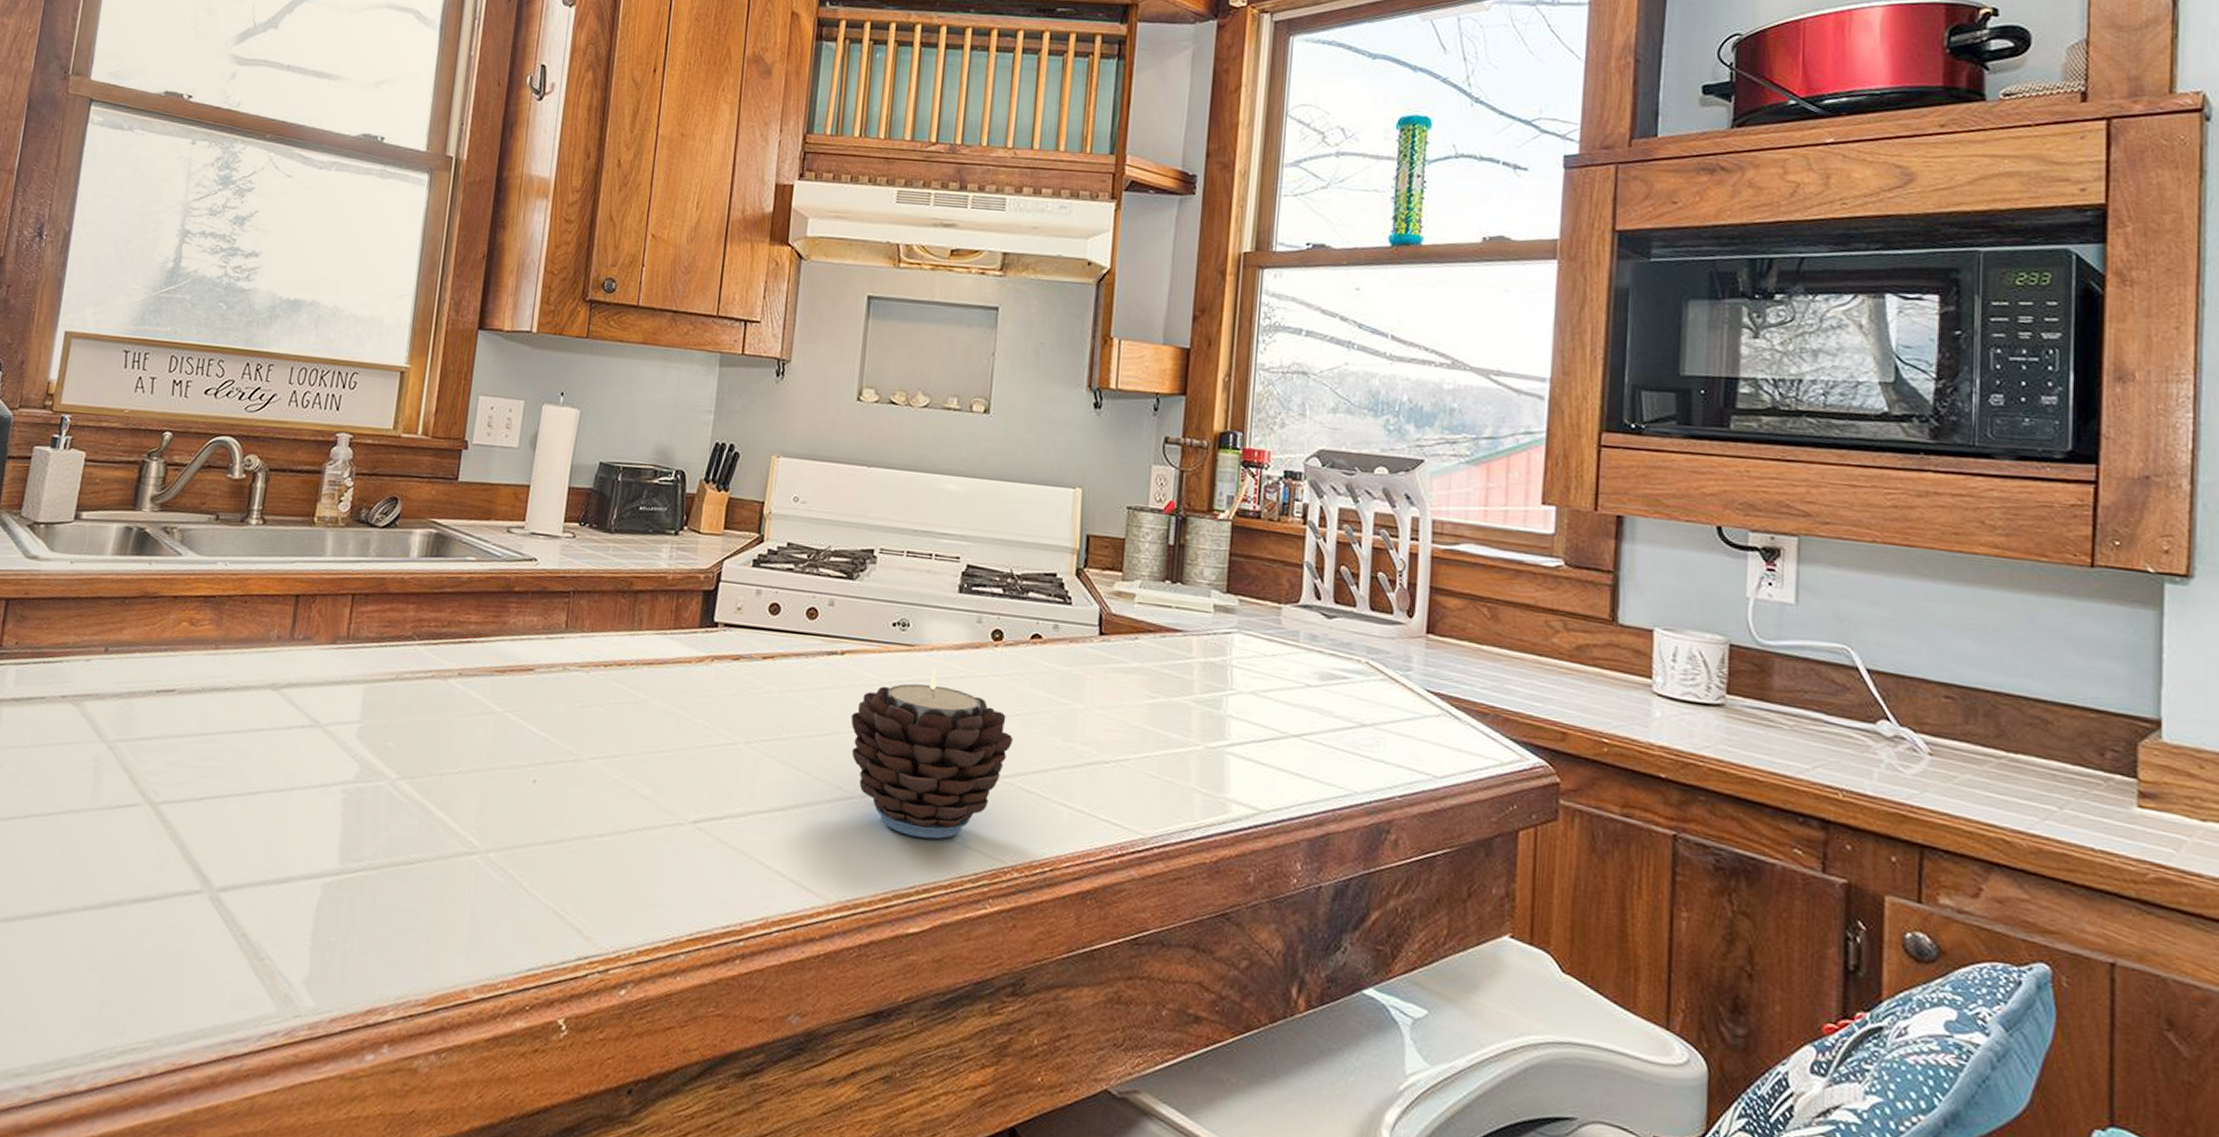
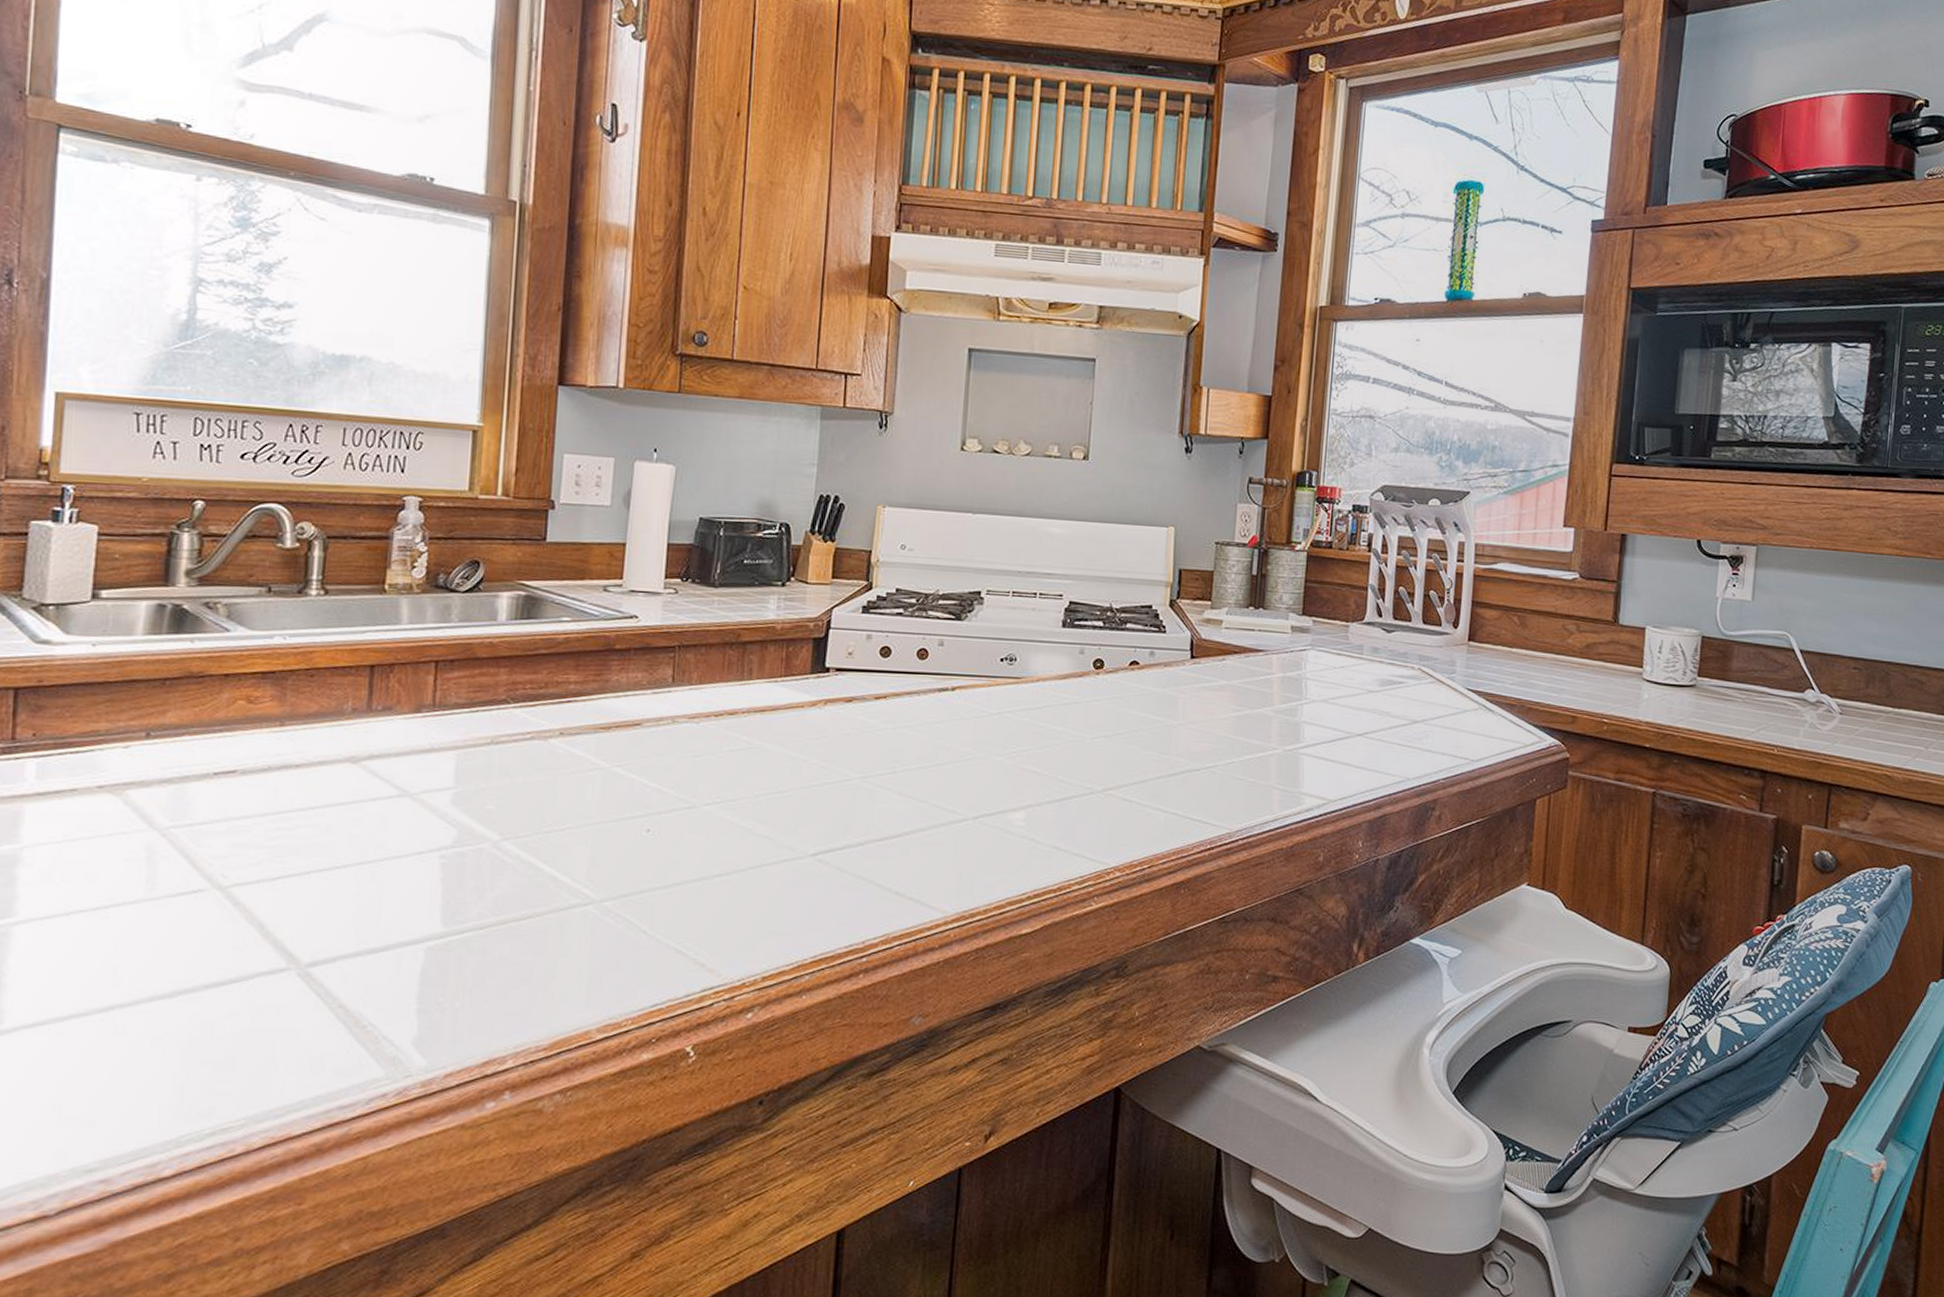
candle: present [850,668,1013,839] -> none [962,698,1114,850]

